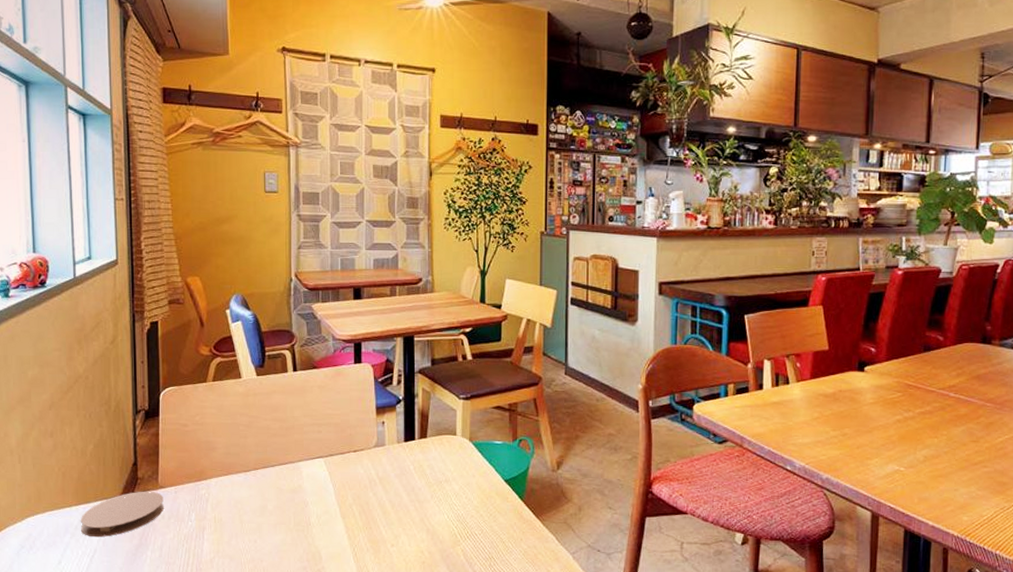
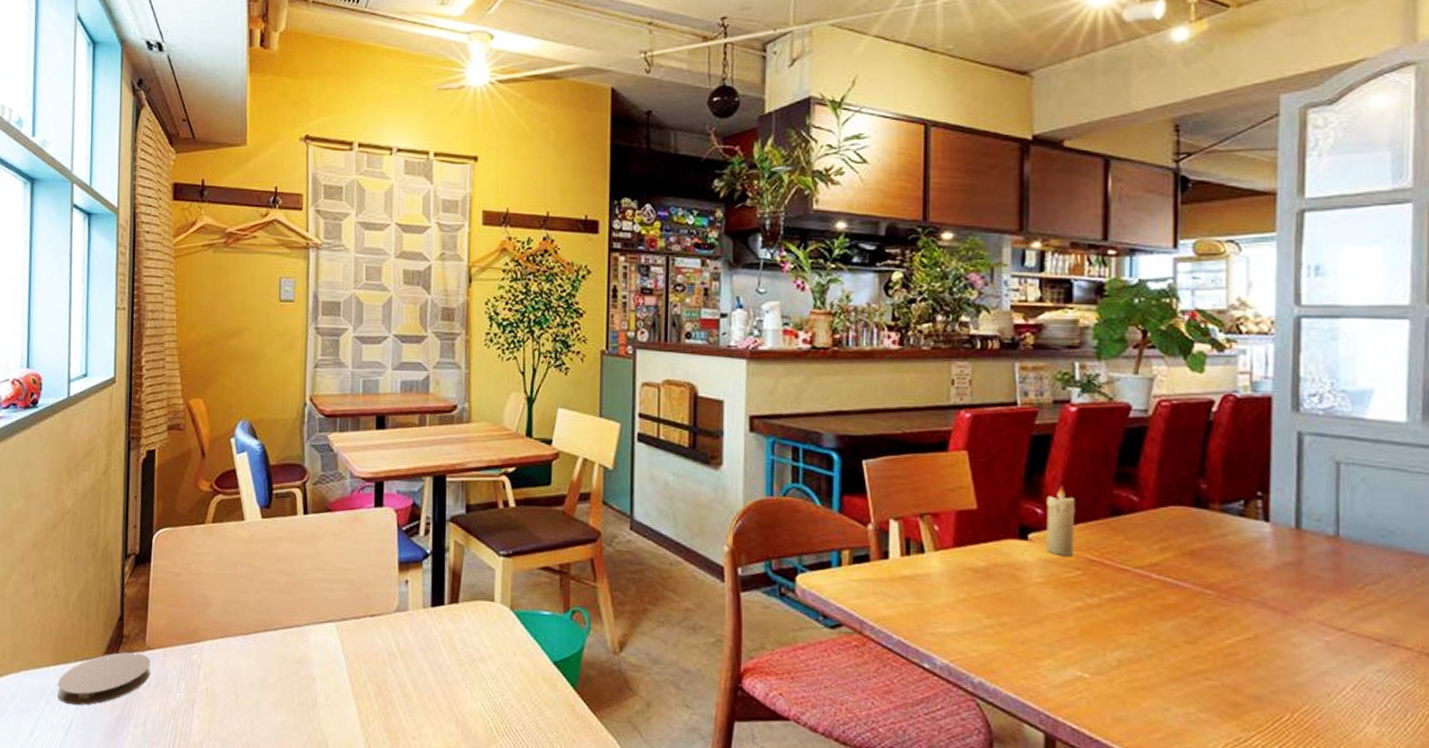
candle: none [877,330,899,382] -> present [1046,485,1076,556]

